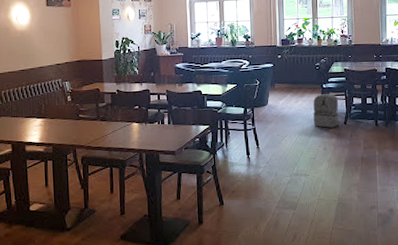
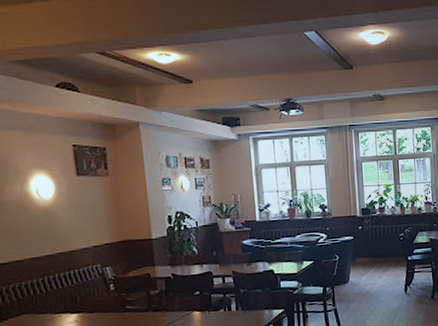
backpack: present [313,93,339,128] -> none [398,265,427,303]

